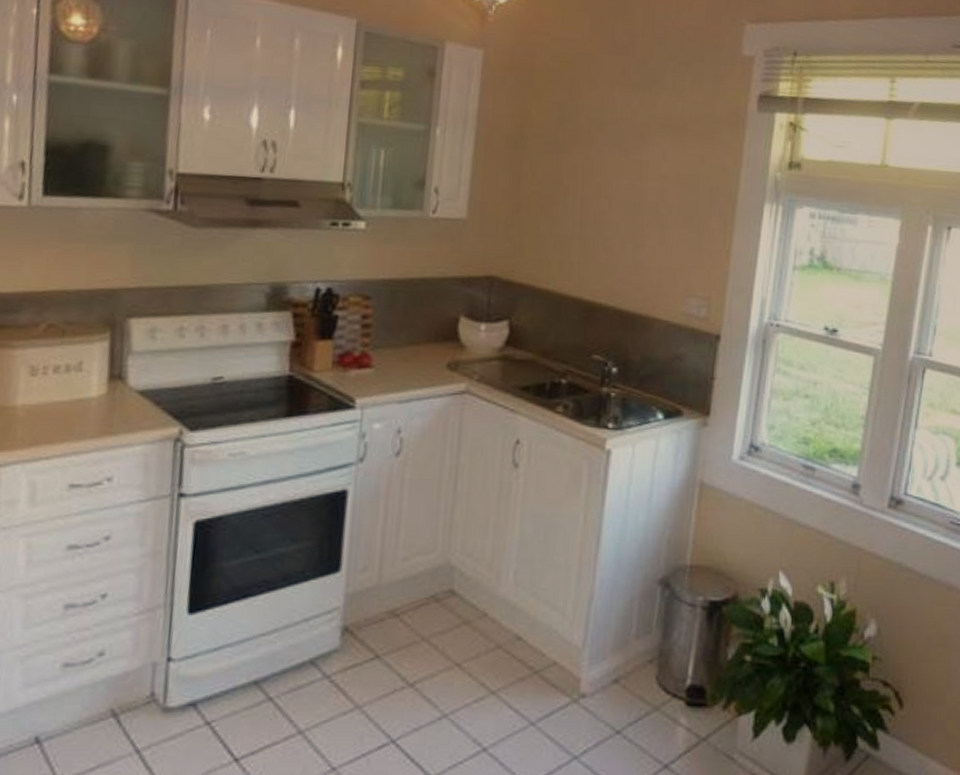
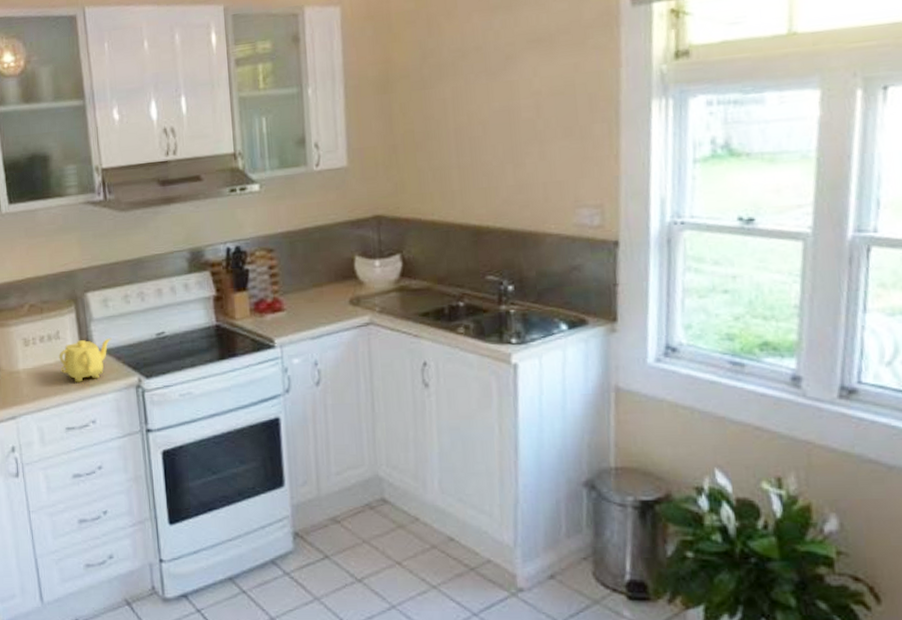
teapot: none [76,376,153,428] -> present [59,337,112,383]

